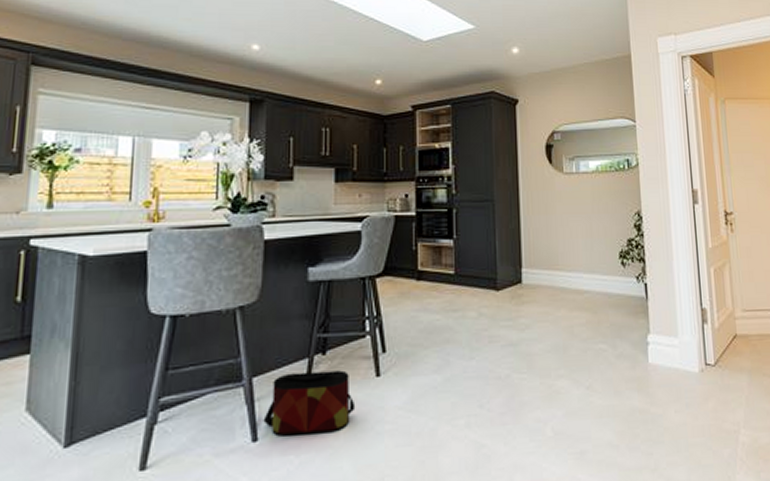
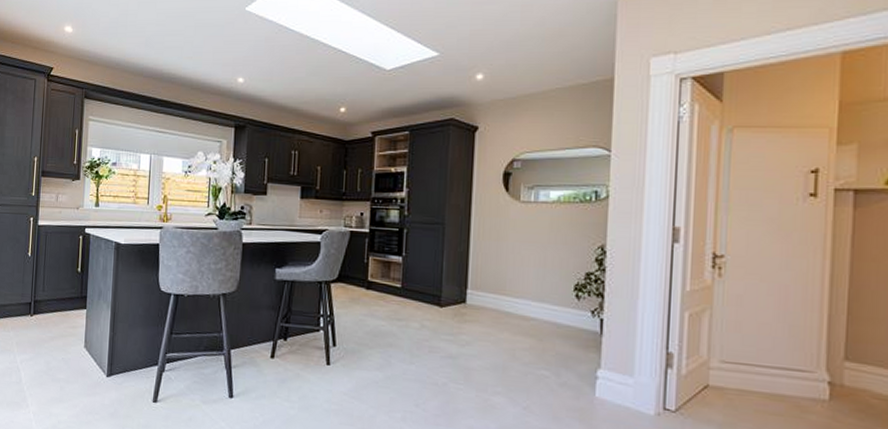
bag: present [263,370,356,437] -> none [237,350,309,403]

